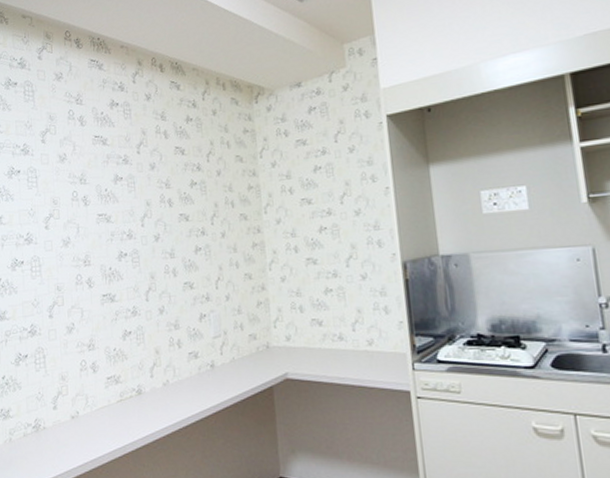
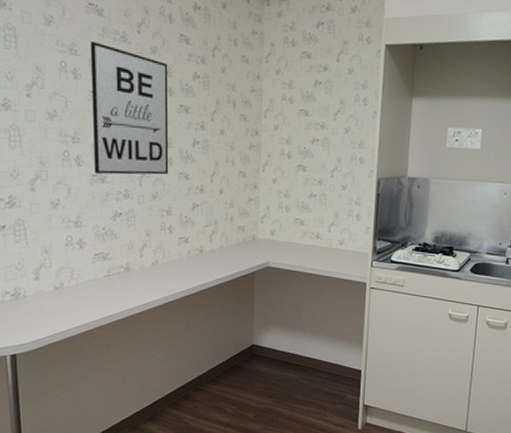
wall art: none [96,169,174,293] -> present [90,42,169,175]

